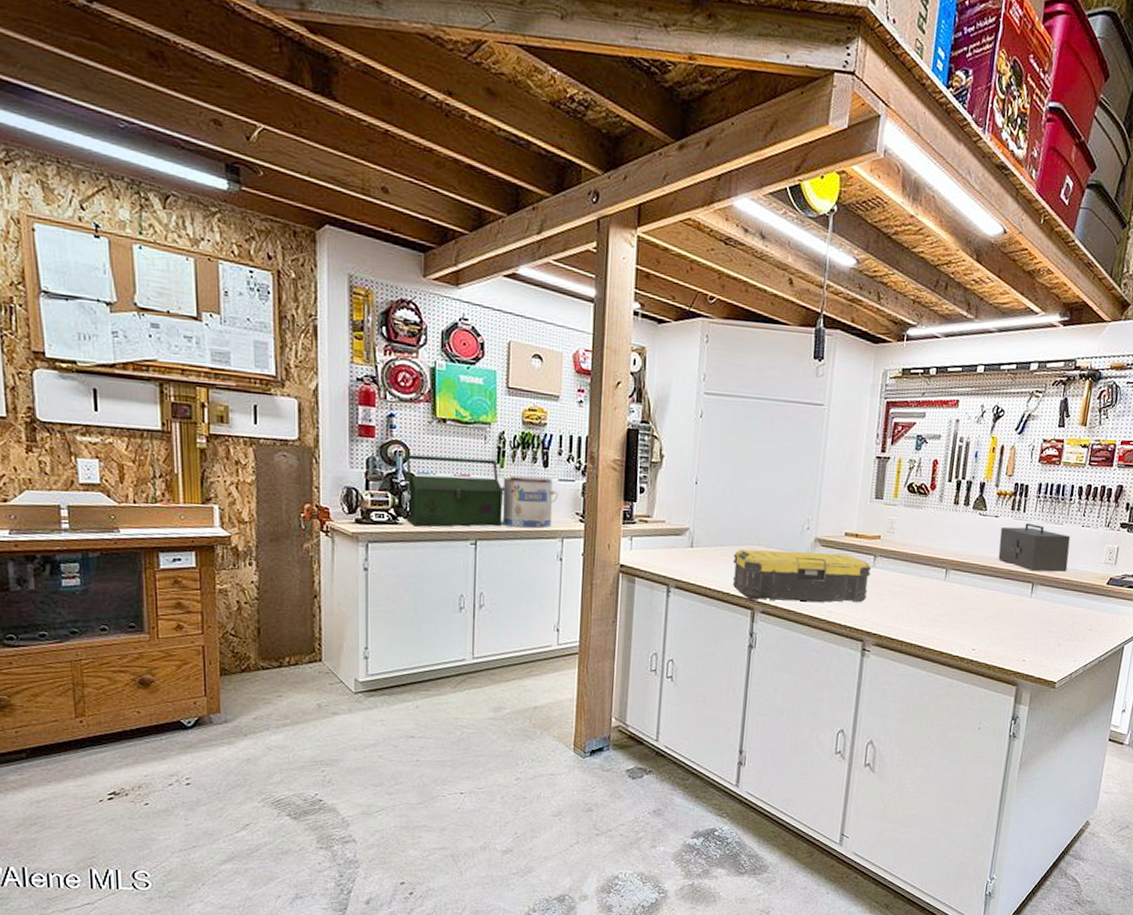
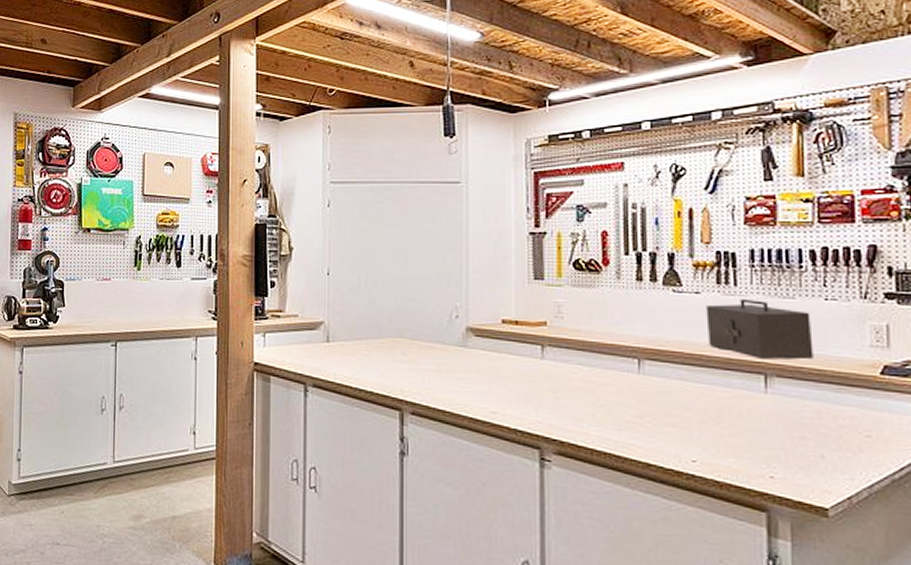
tool box: present [406,454,503,527] -> none [55,263,140,331]
paint can: present [501,475,558,530] -> none [138,277,191,329]
toolbox: present [732,549,872,603] -> none [373,342,540,402]

